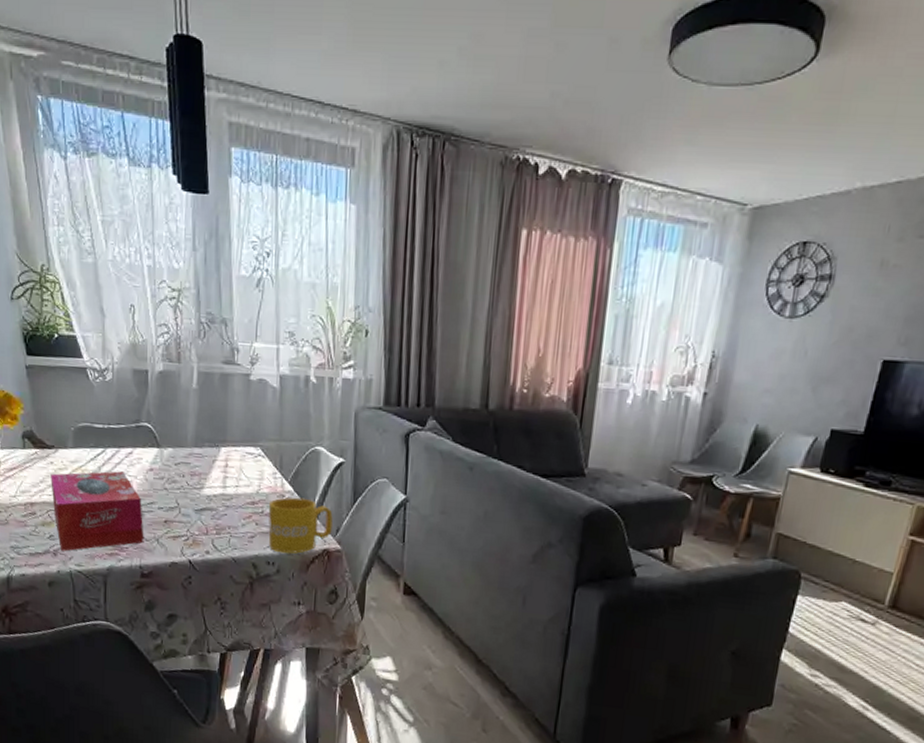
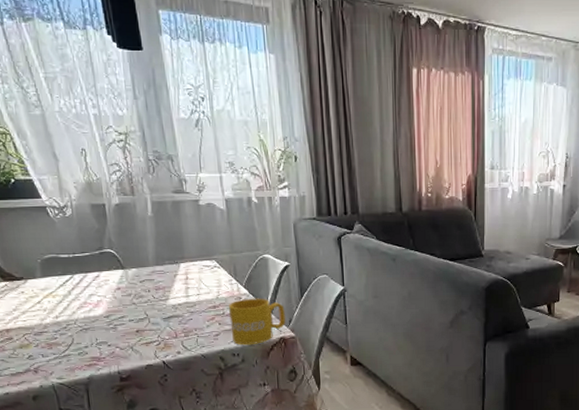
tissue box: present [51,471,144,551] -> none [23,293,120,368]

